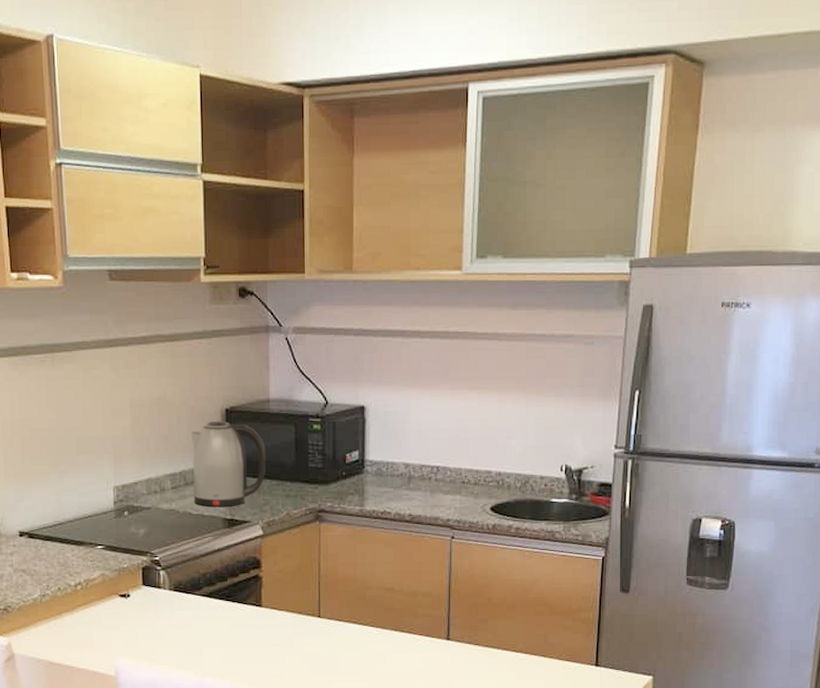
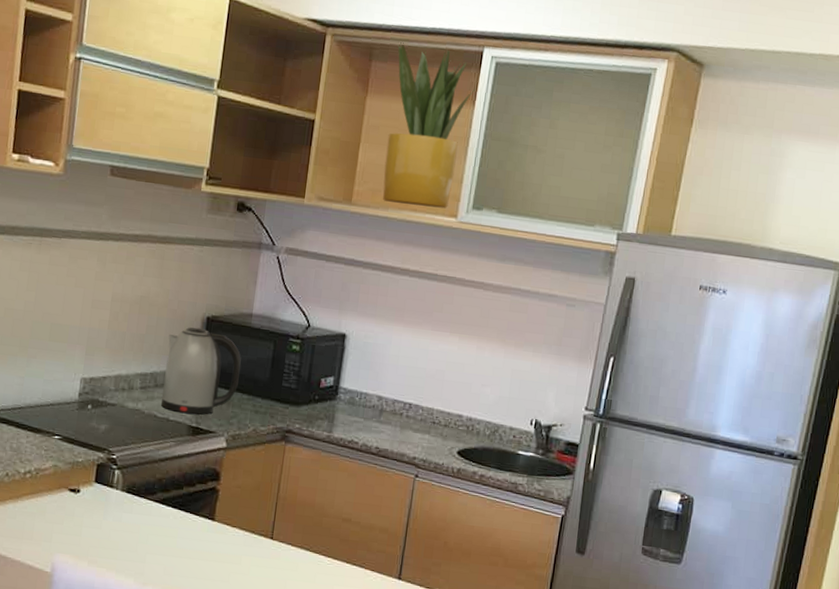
planter: none [378,92,465,265] -> present [382,42,476,209]

